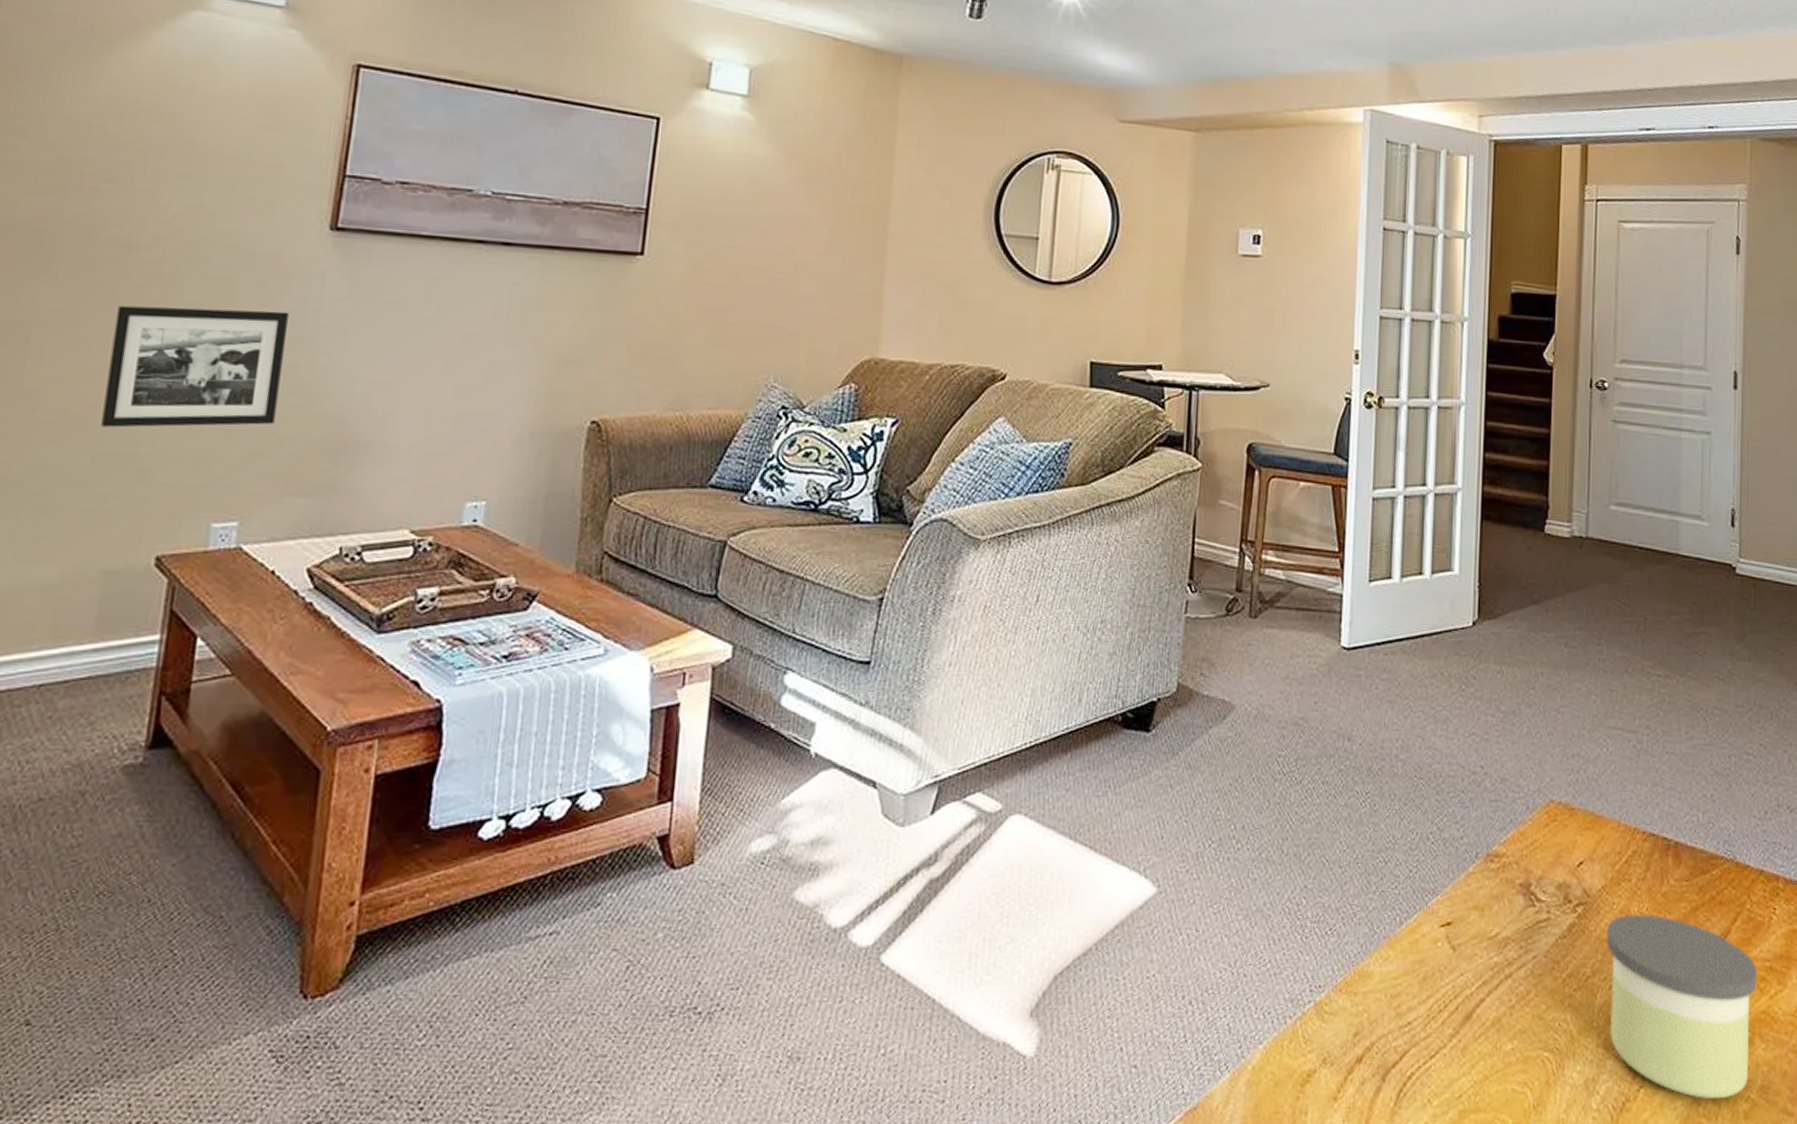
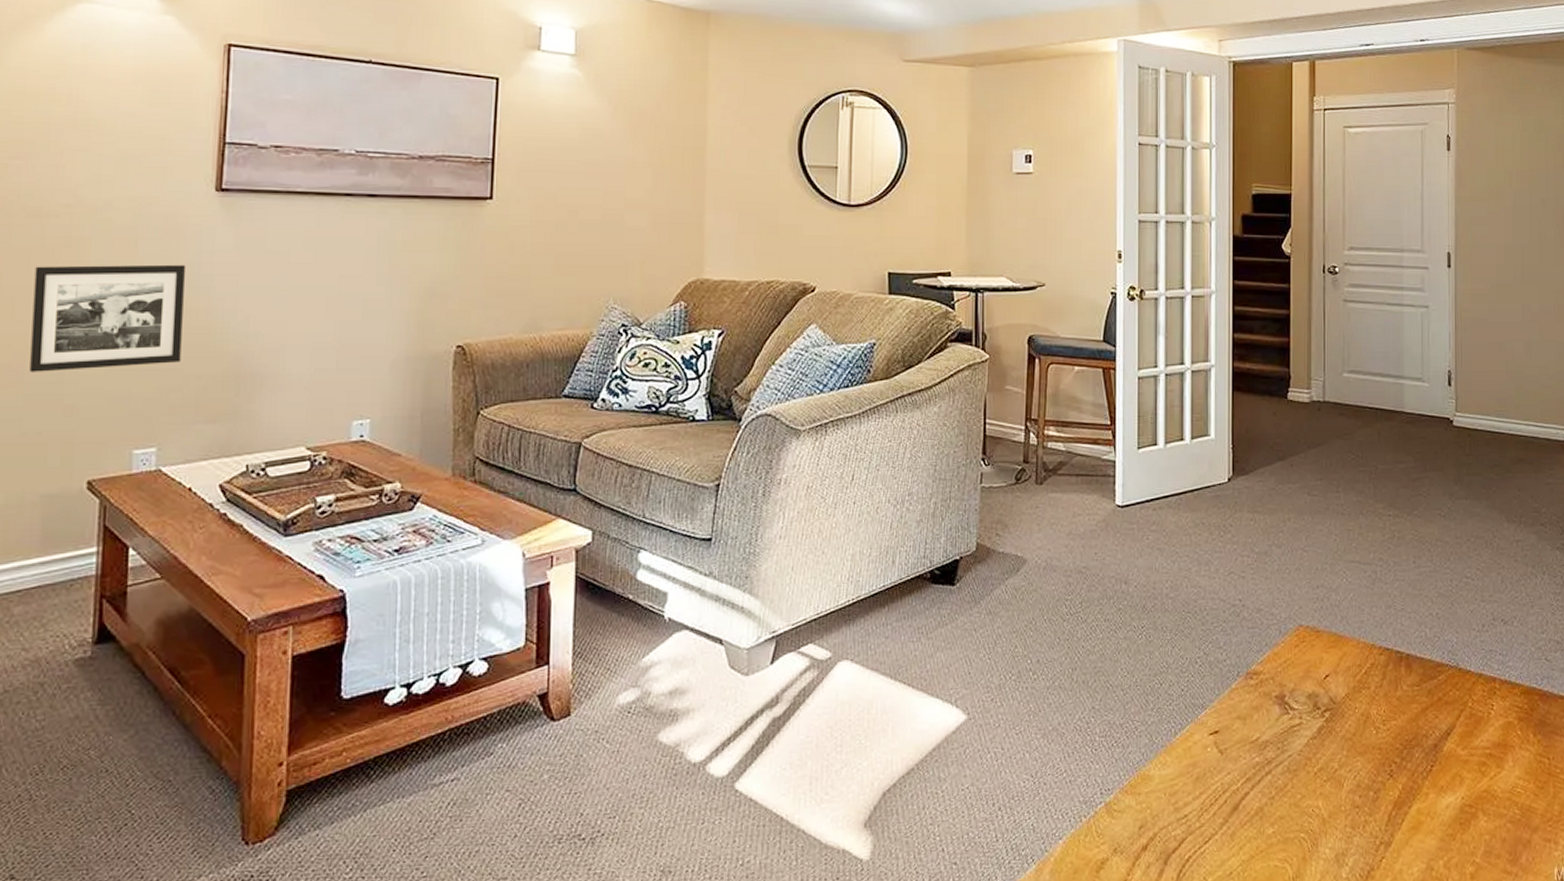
candle: present [1606,914,1757,1100] -> none [1350,715,1479,865]

